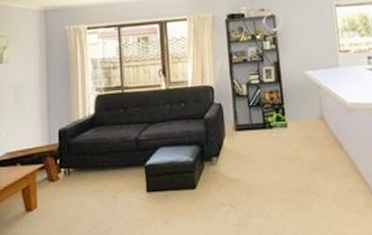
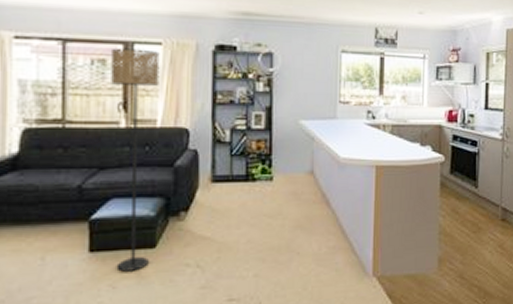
floor lamp: none [151,25,192,209] -> present [111,48,160,272]

